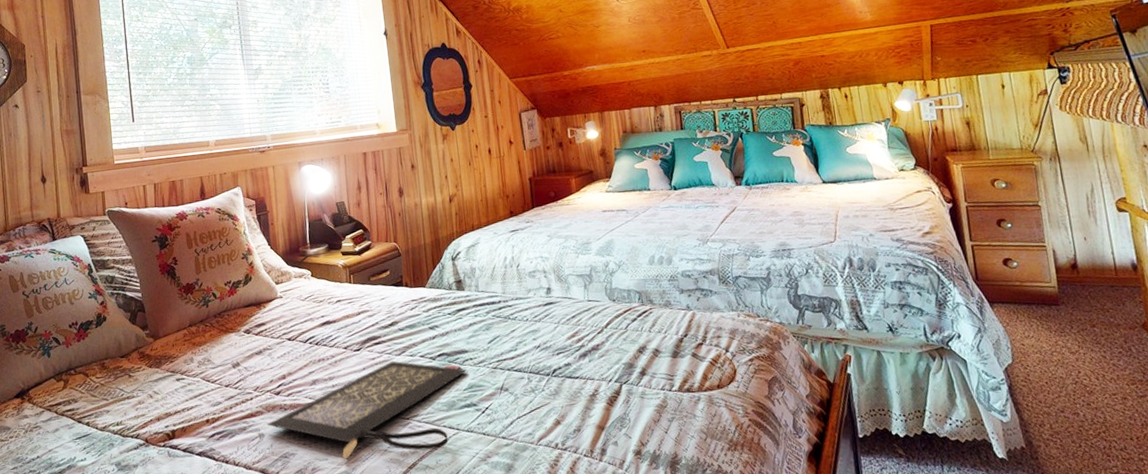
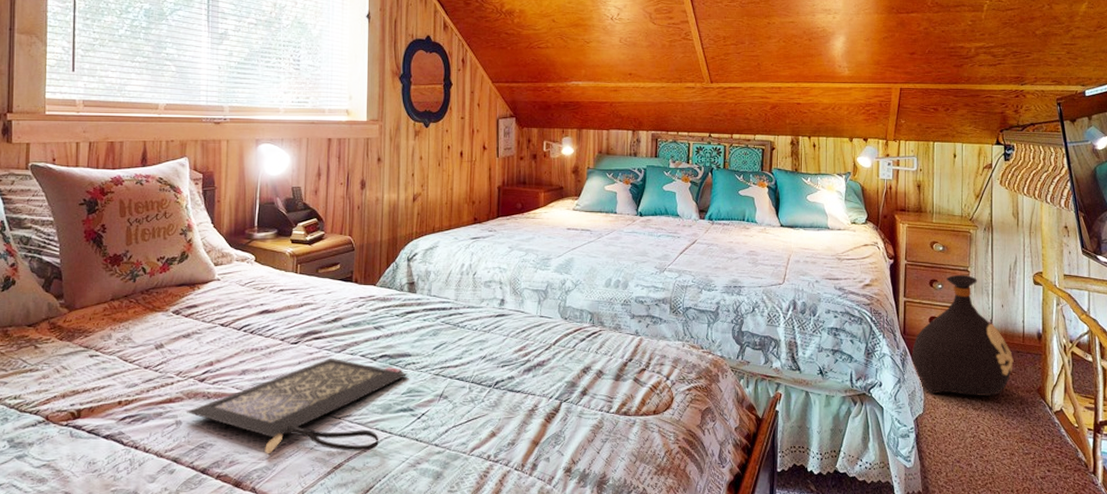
bag: none [989,210,1109,341] -> present [911,274,1014,396]

